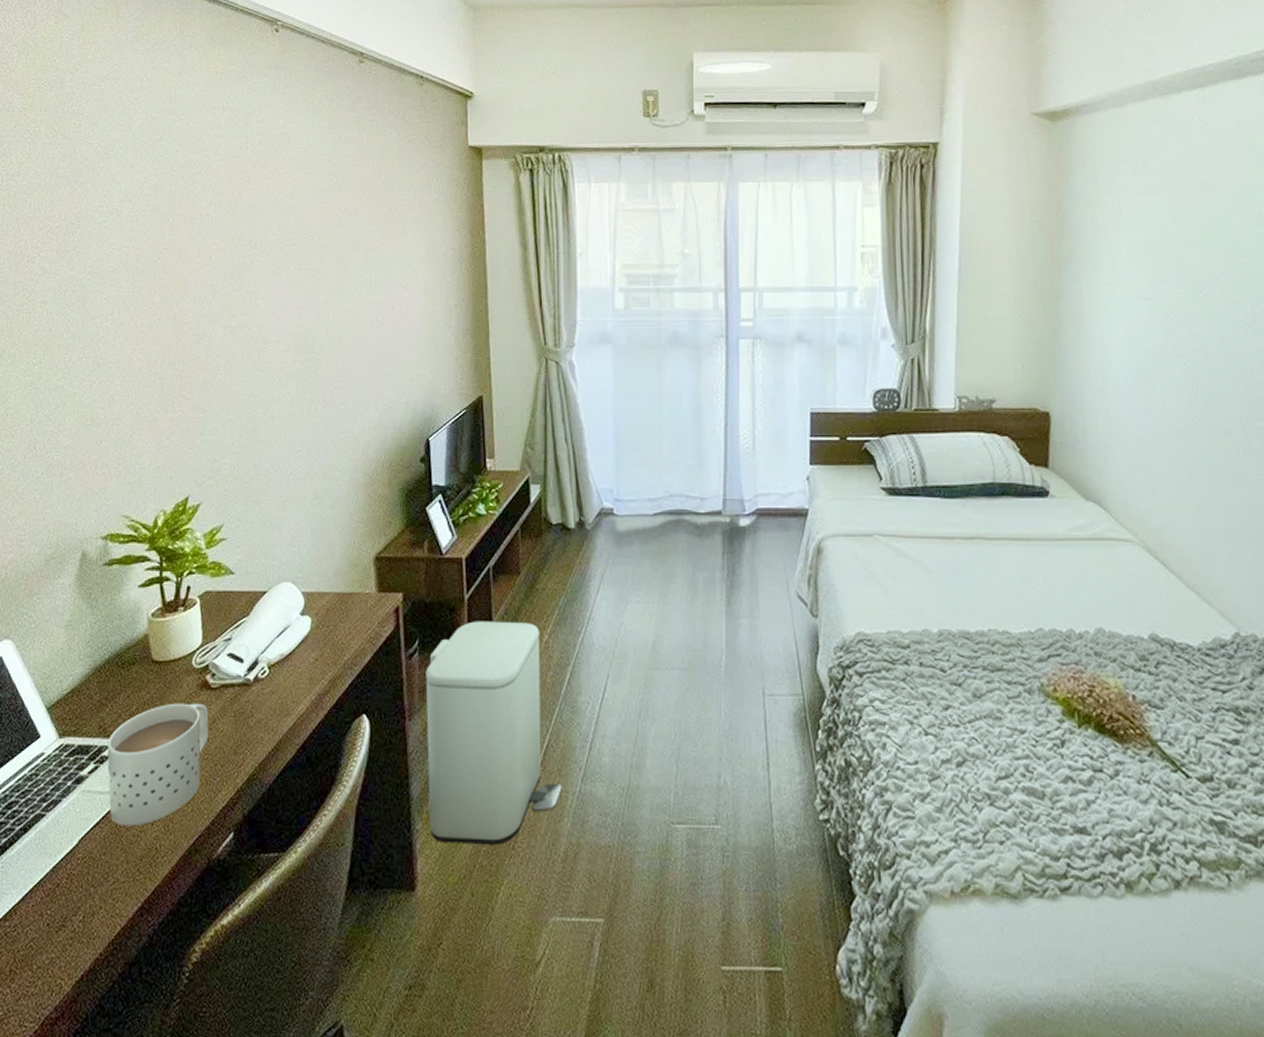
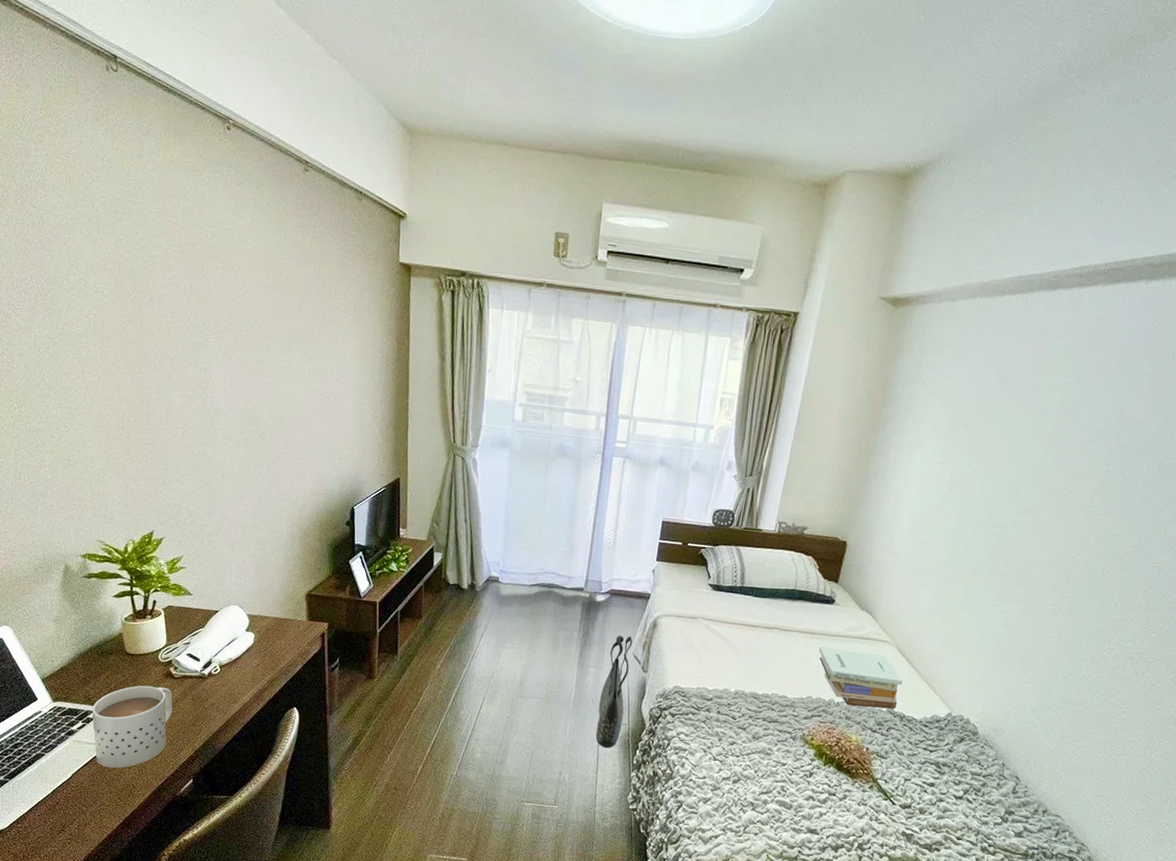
pedal bin: present [425,621,562,845] -> none [342,649,444,805]
tote bag: none [759,568,794,732] -> present [595,635,633,749]
books: none [1040,557,1163,637] -> present [818,647,903,709]

